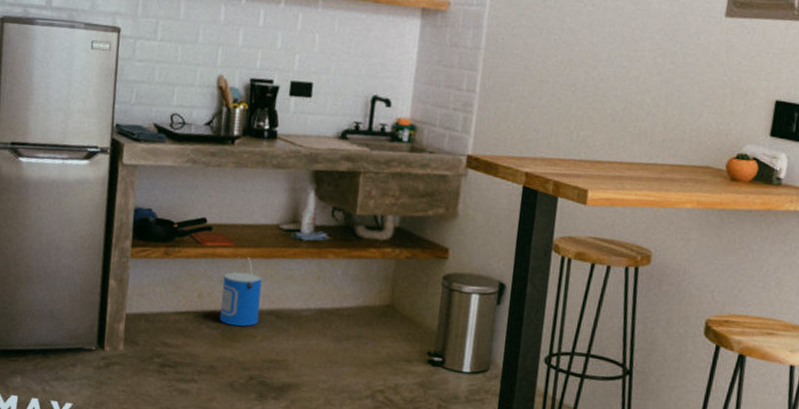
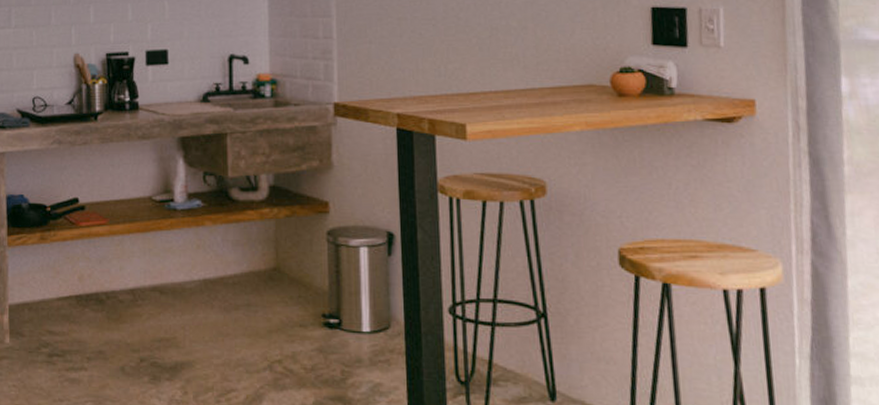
bucket: present [220,256,263,327] -> none [102,232,143,307]

